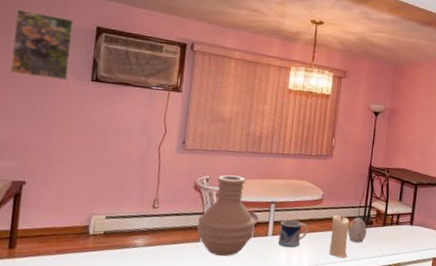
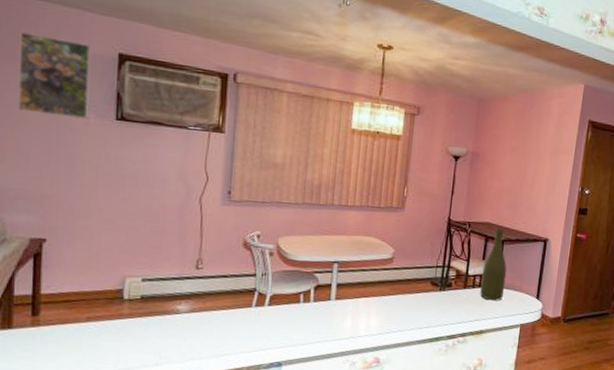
vase: present [196,175,256,257] -> none [248,230,316,324]
mug: present [278,219,309,248] -> none [343,281,378,314]
candle: present [329,215,350,258] -> none [401,276,425,325]
decorative egg: present [347,218,367,243] -> none [422,279,445,307]
bottle: none [397,173,421,237] -> present [480,228,507,301]

